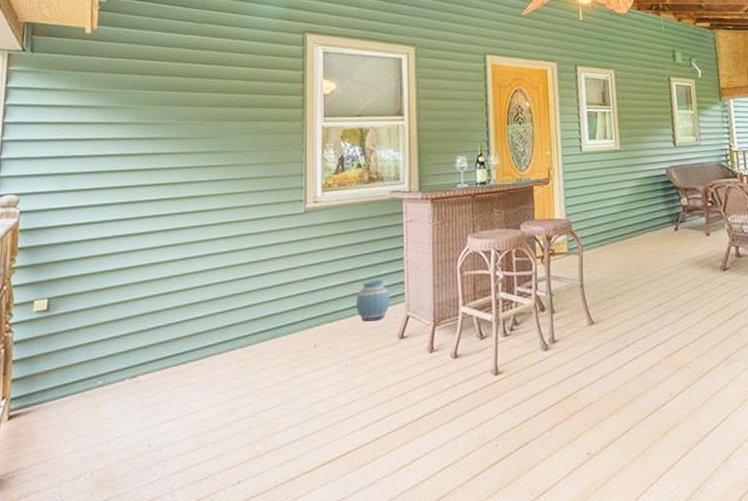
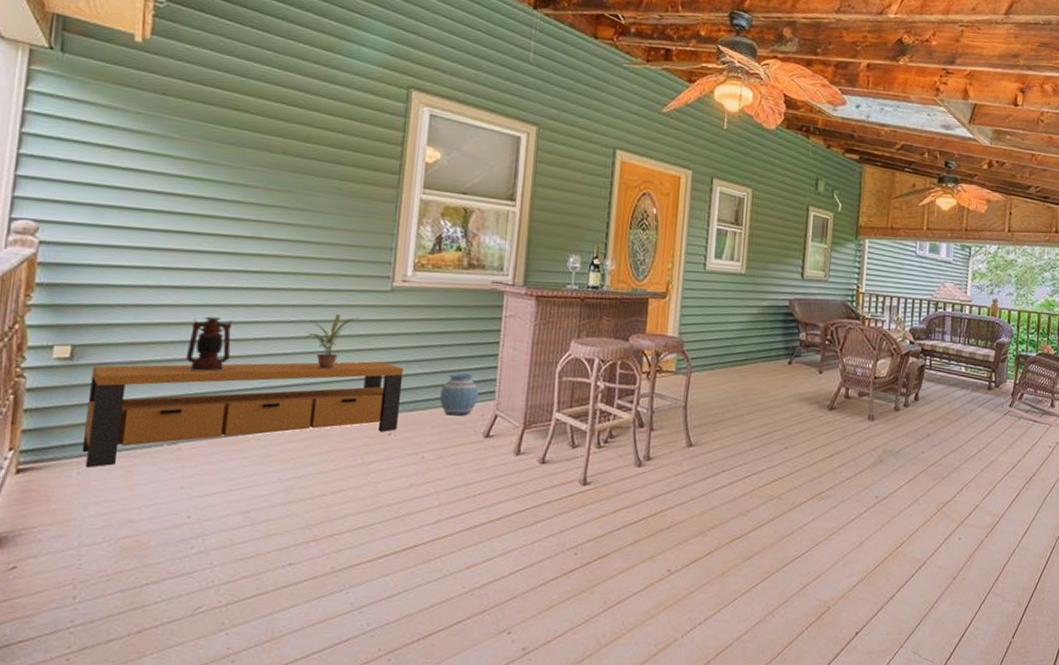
bench: none [59,279,322,409] -> present [82,361,404,468]
lantern: none [139,257,175,309] -> present [185,316,232,372]
potted plant: none [235,240,280,293] -> present [304,314,360,370]

